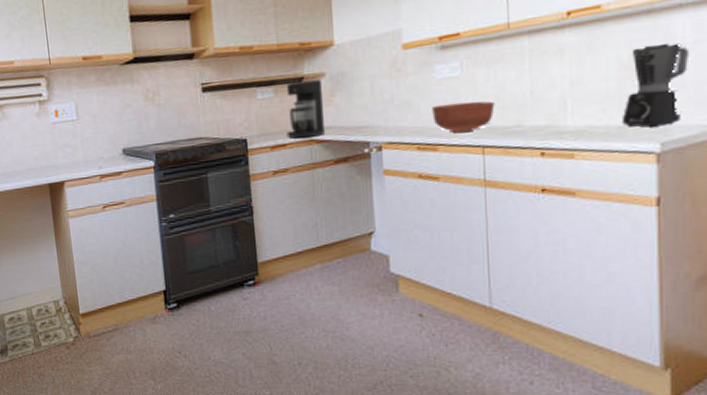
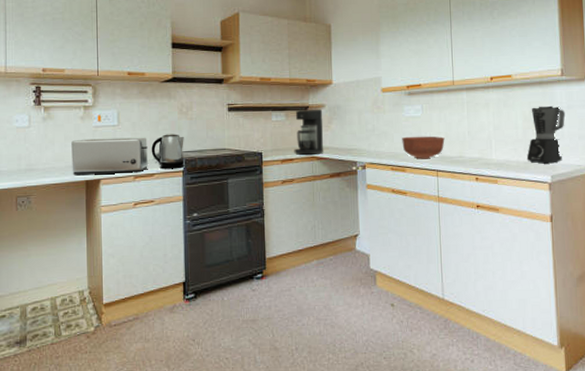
toaster: none [30,130,115,179] -> present [71,137,148,176]
kettle: none [116,124,156,167] -> present [151,134,185,170]

